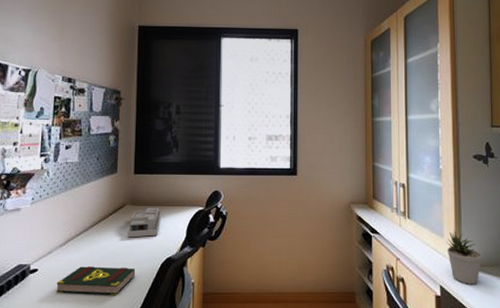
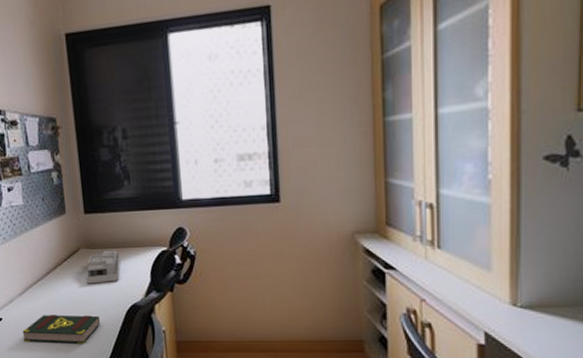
potted plant: present [446,230,483,284] -> none [495,261,553,330]

